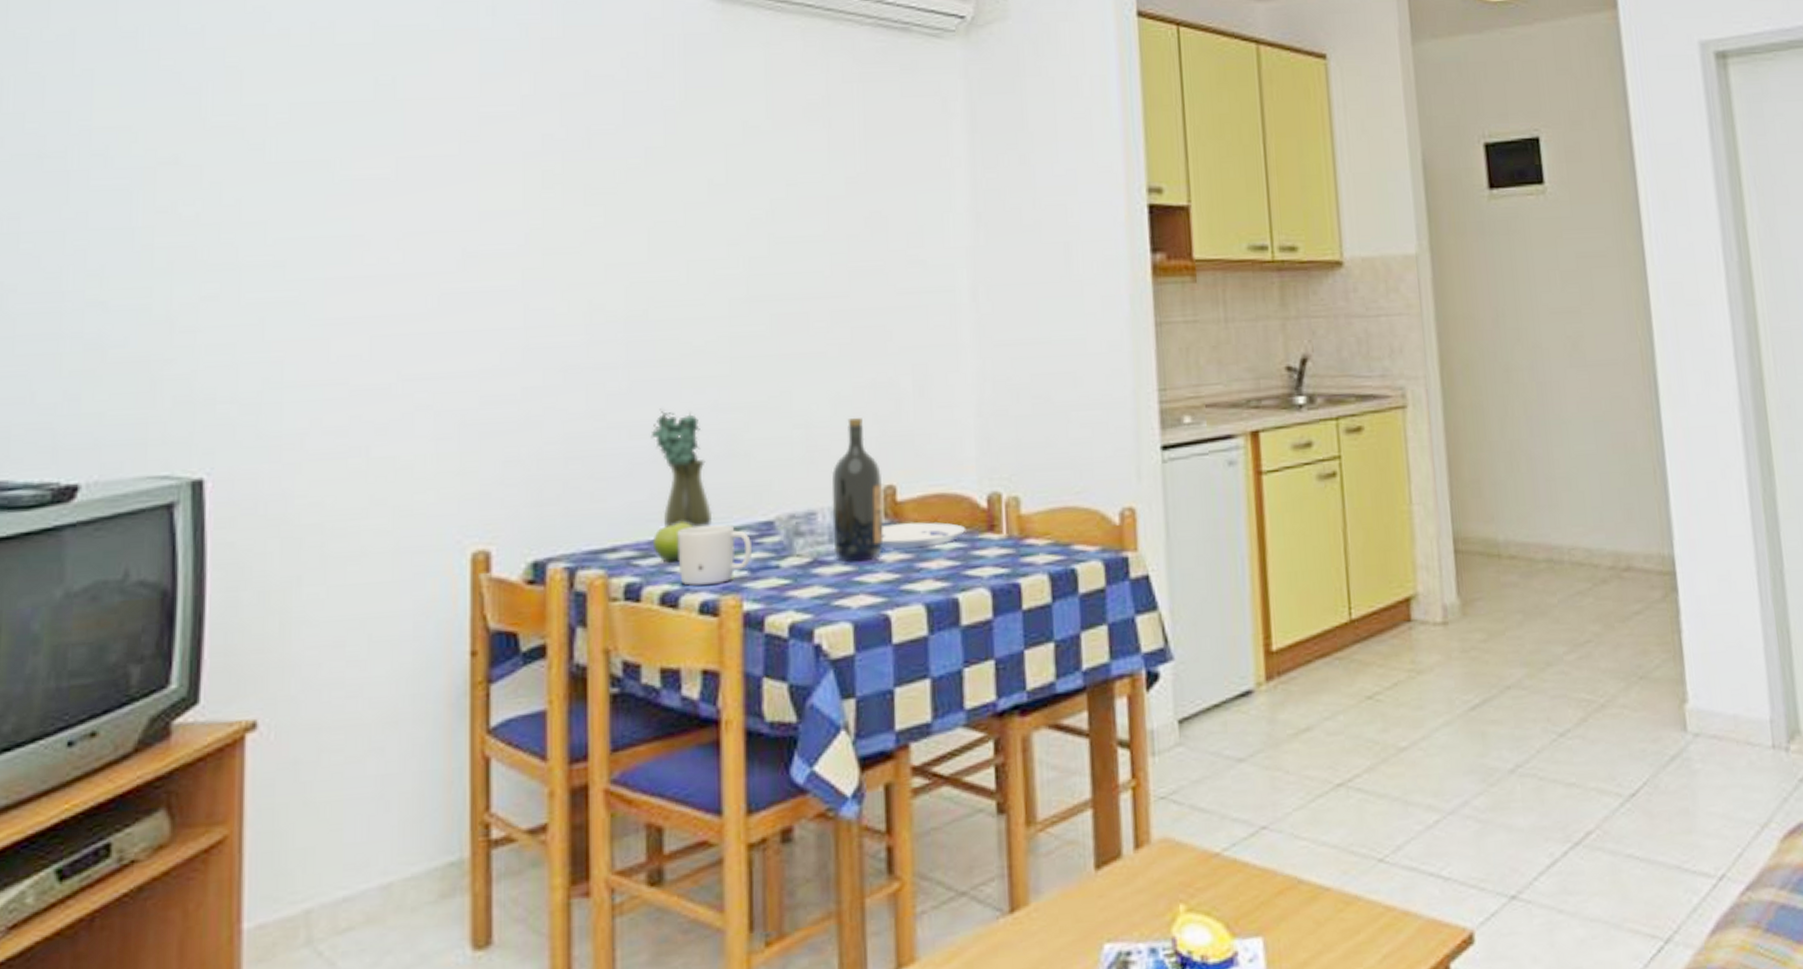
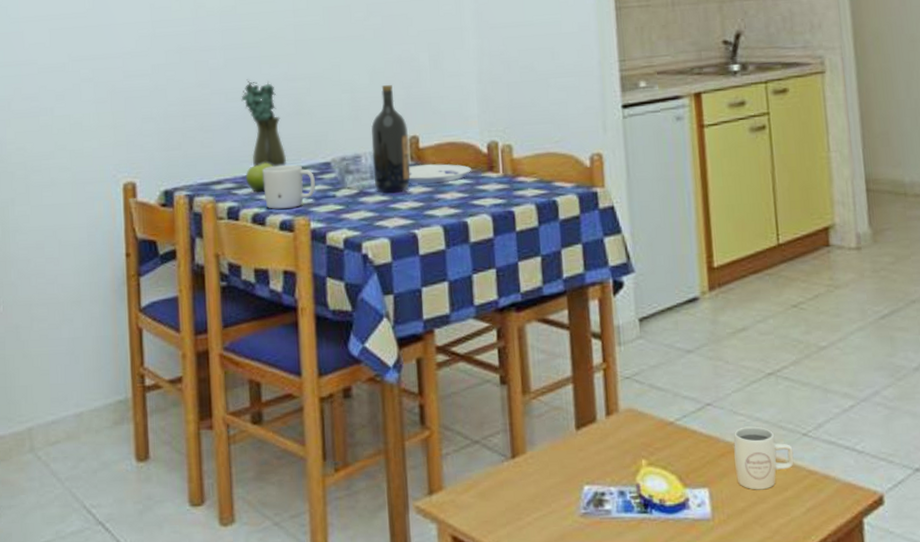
mug: none [1294,852,1368,936] -> present [733,426,794,490]

